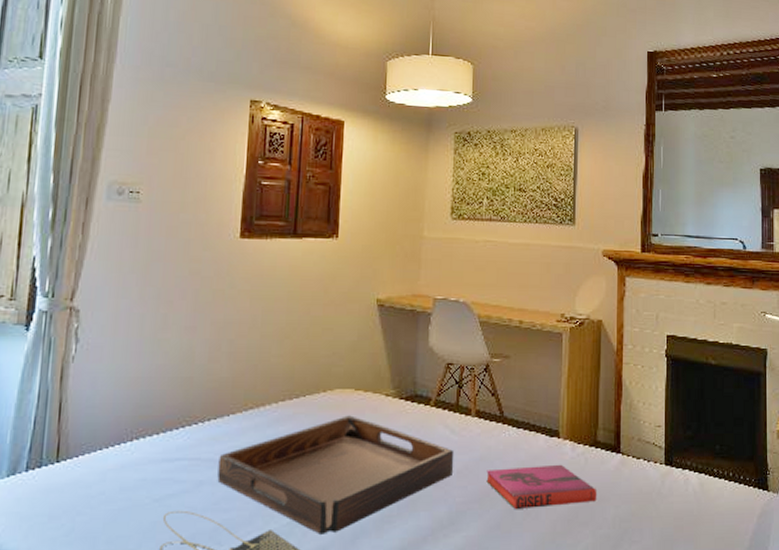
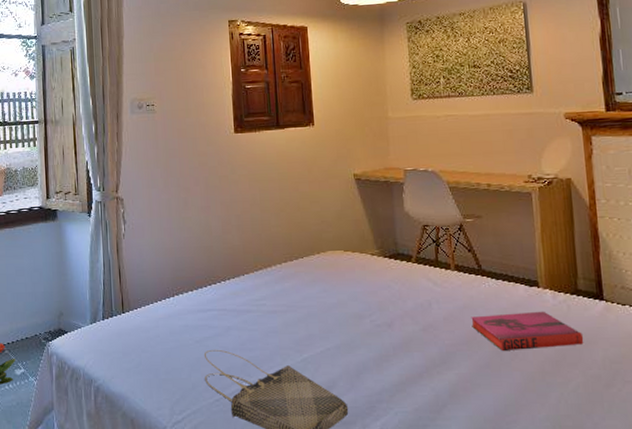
serving tray: present [217,415,454,535] -> none [240,272,440,370]

